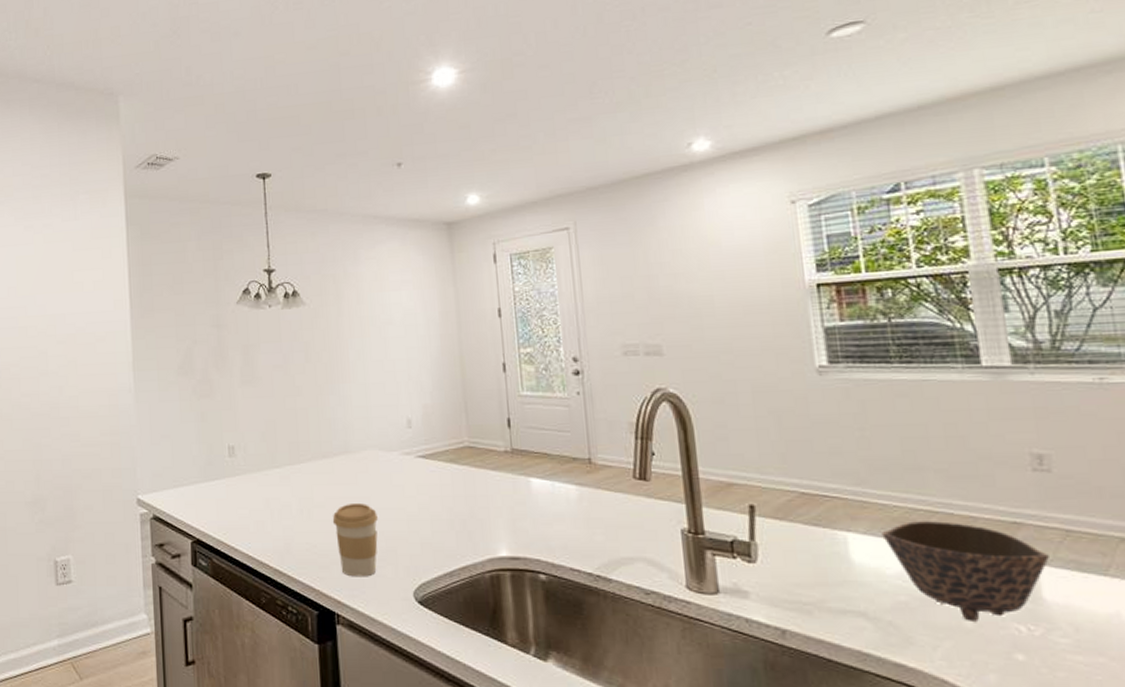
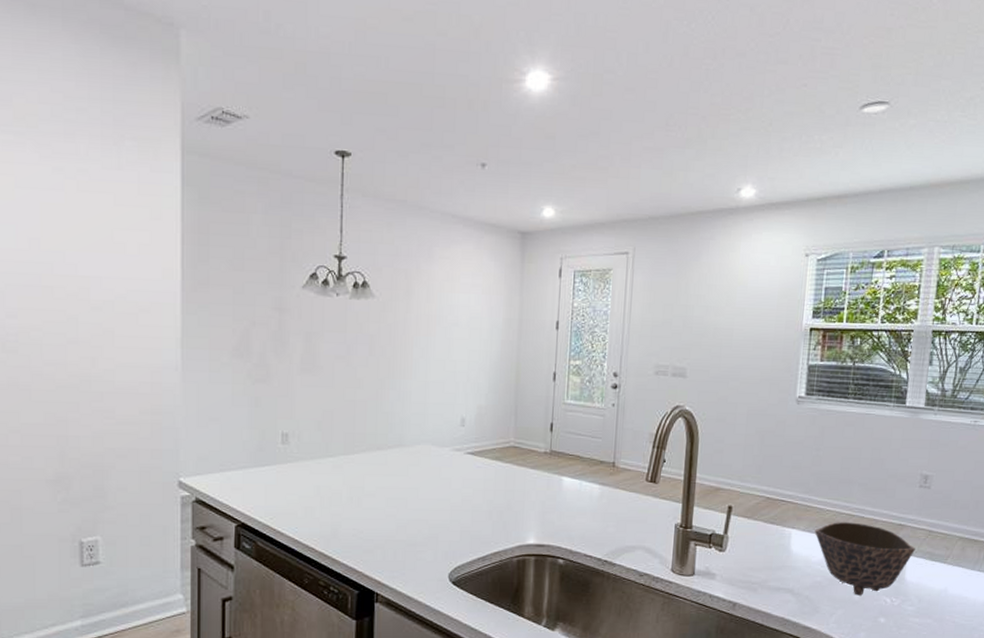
coffee cup: present [332,504,378,577] -> none [380,494,424,561]

